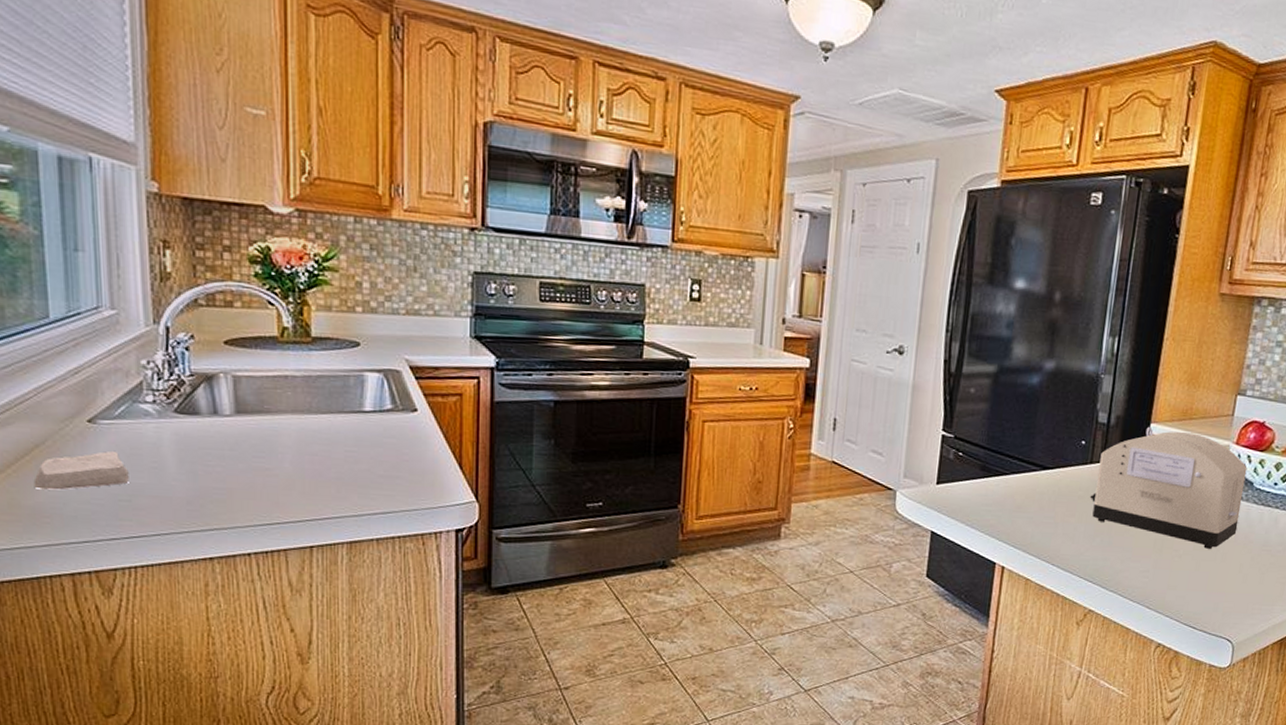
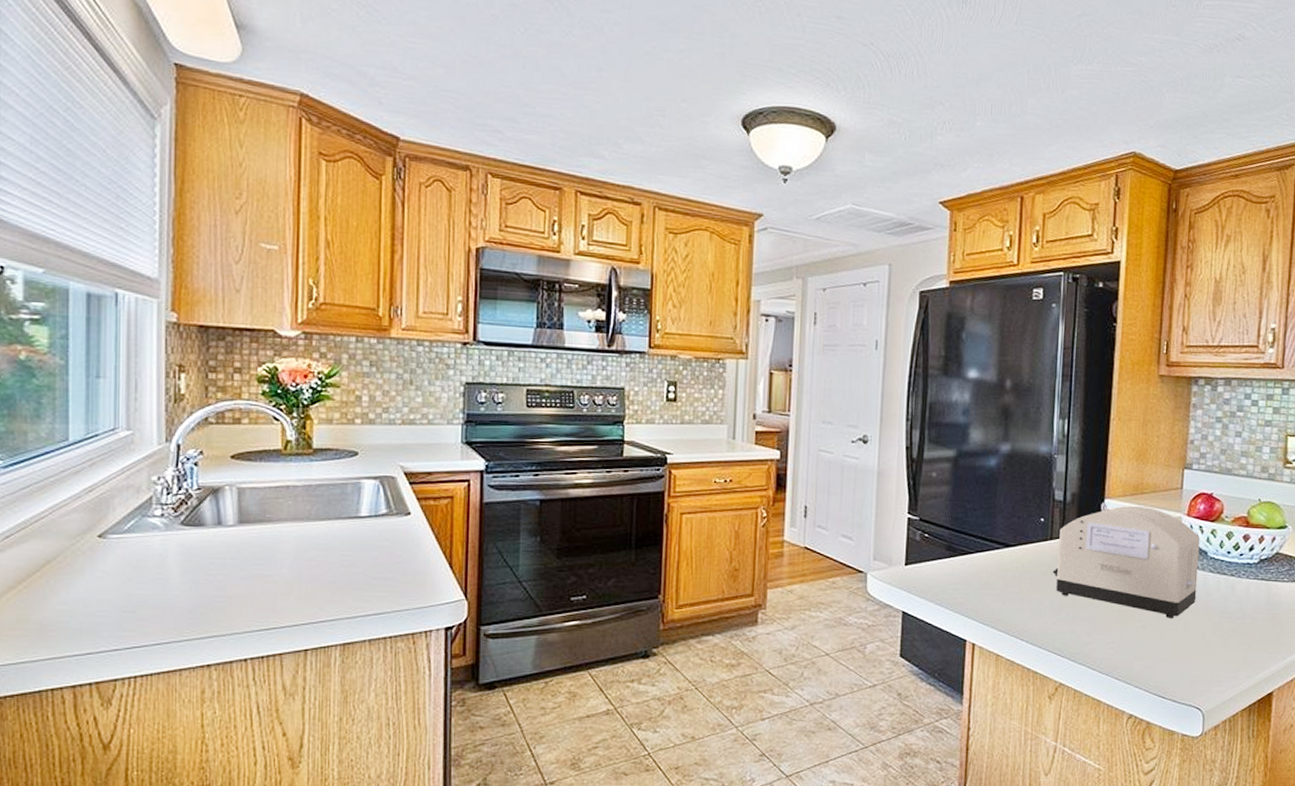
soap bar: present [33,450,129,490] -> none [43,563,134,604]

